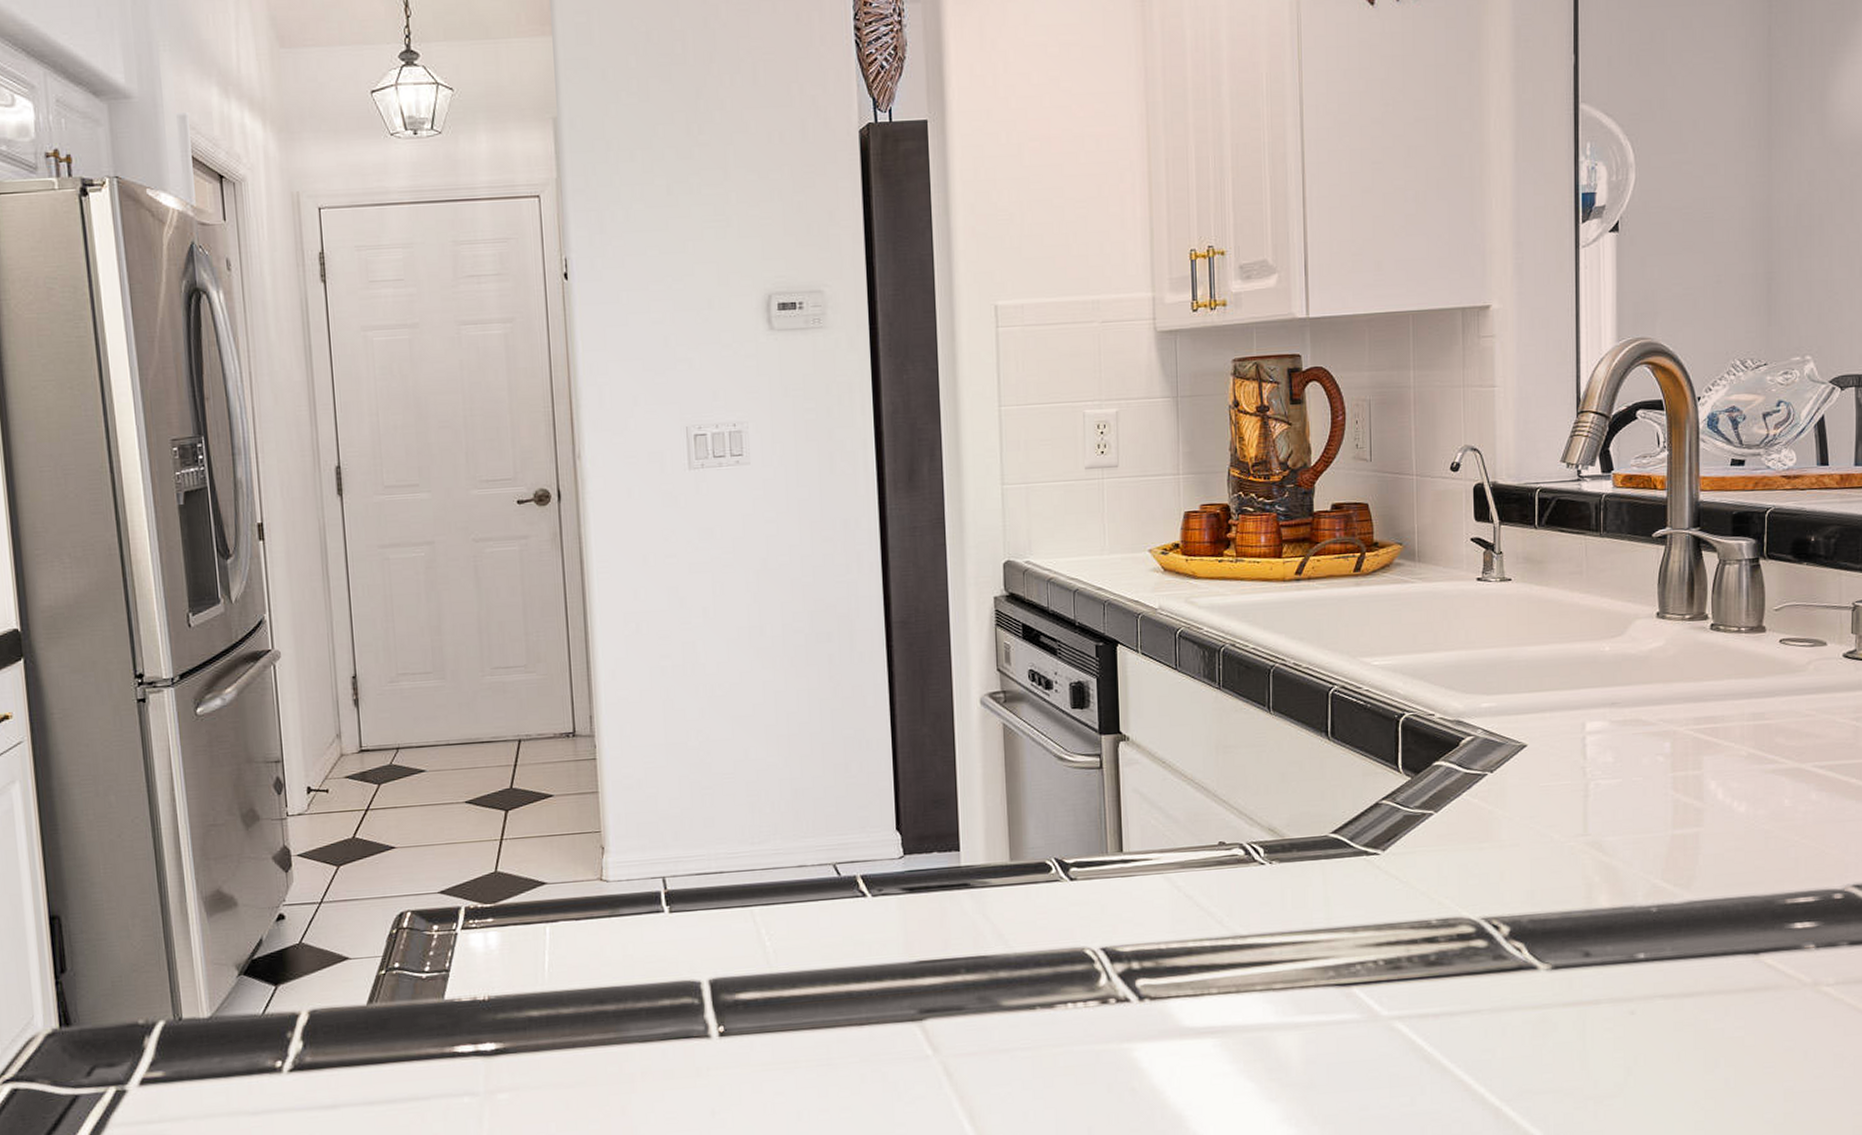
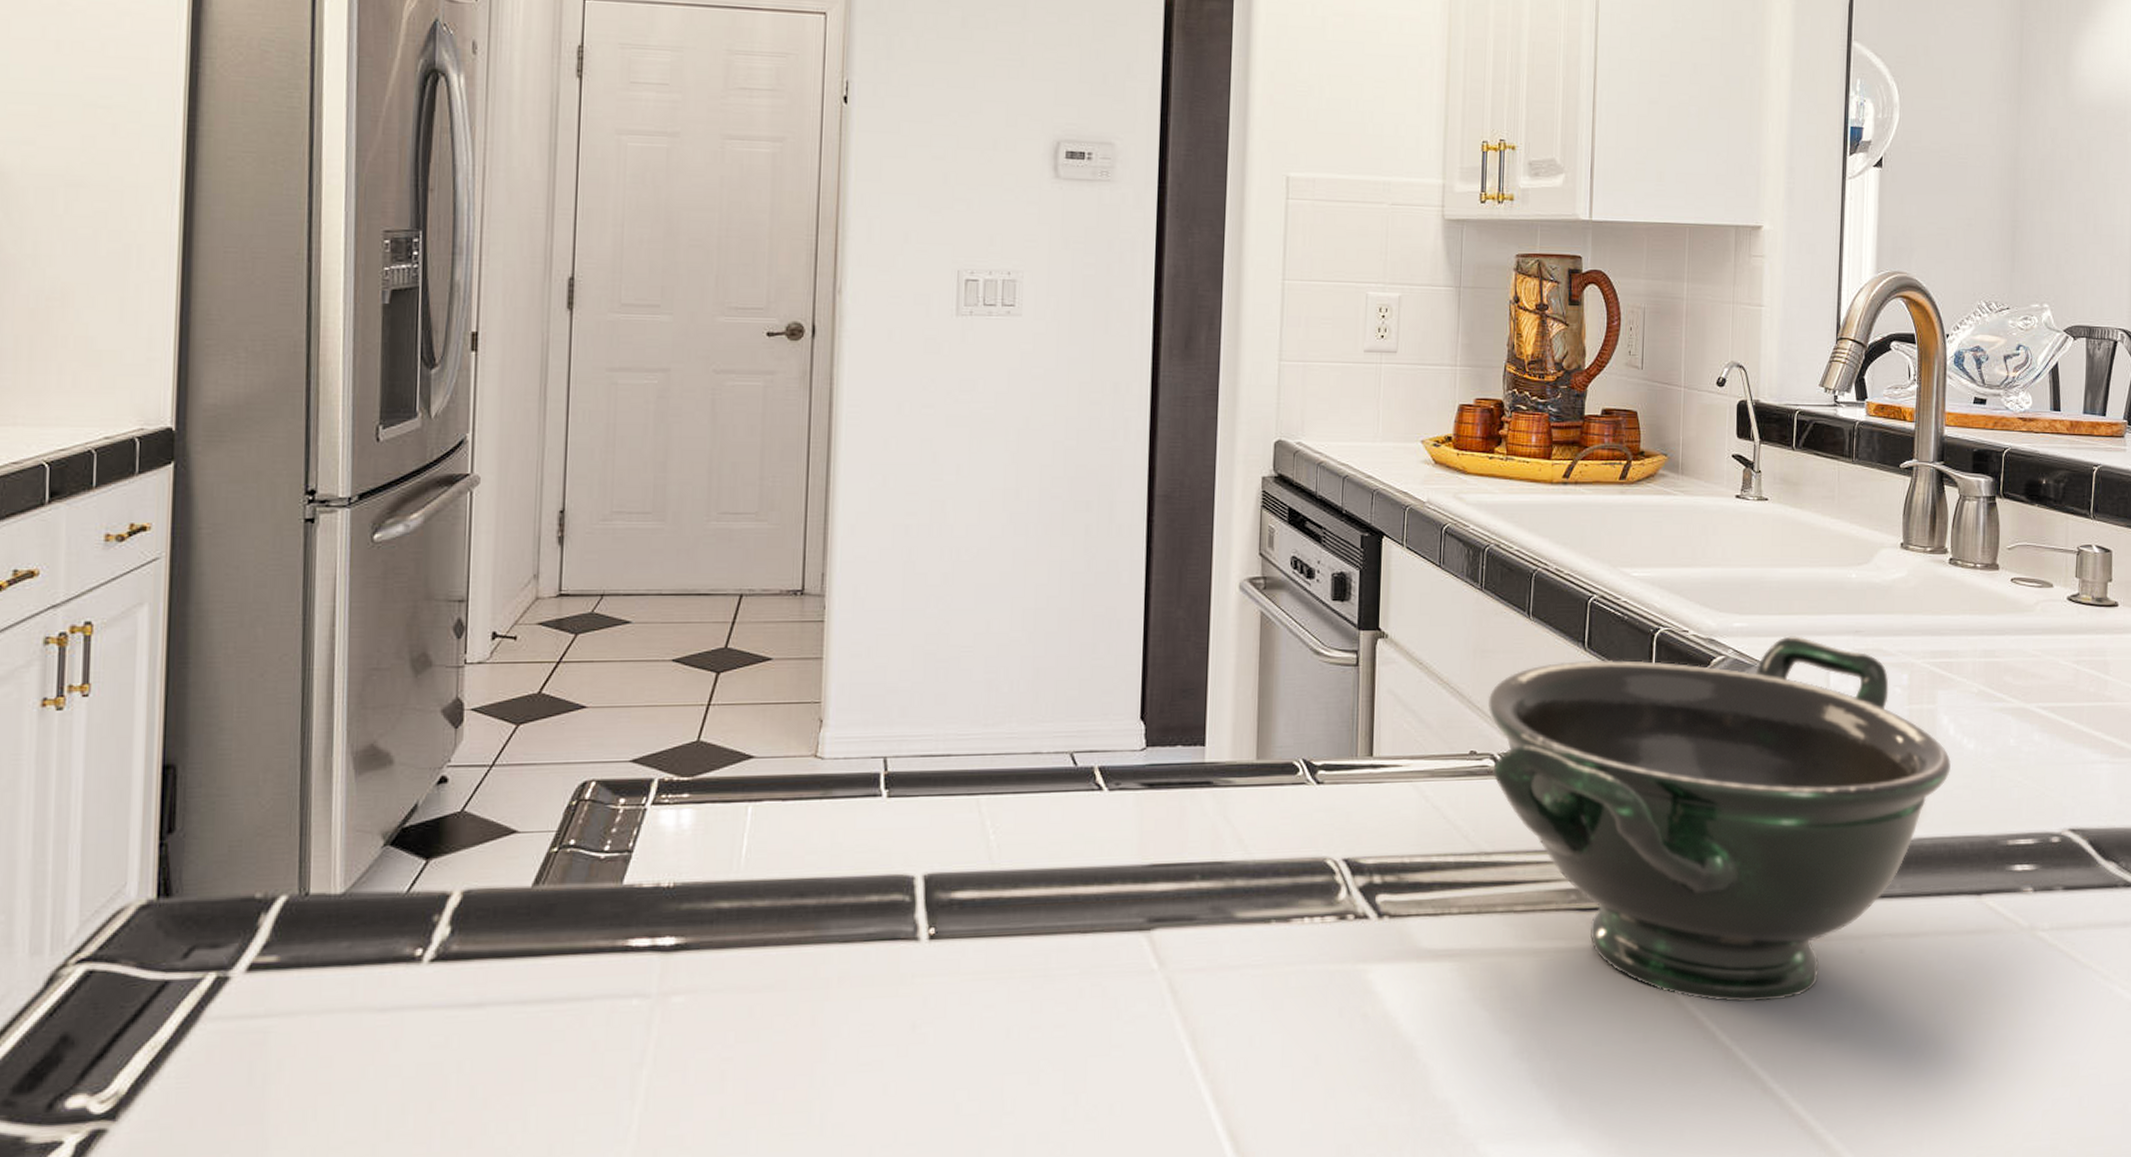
bowl: none [1233,712,1720,1066] -> present [1487,636,1951,1003]

